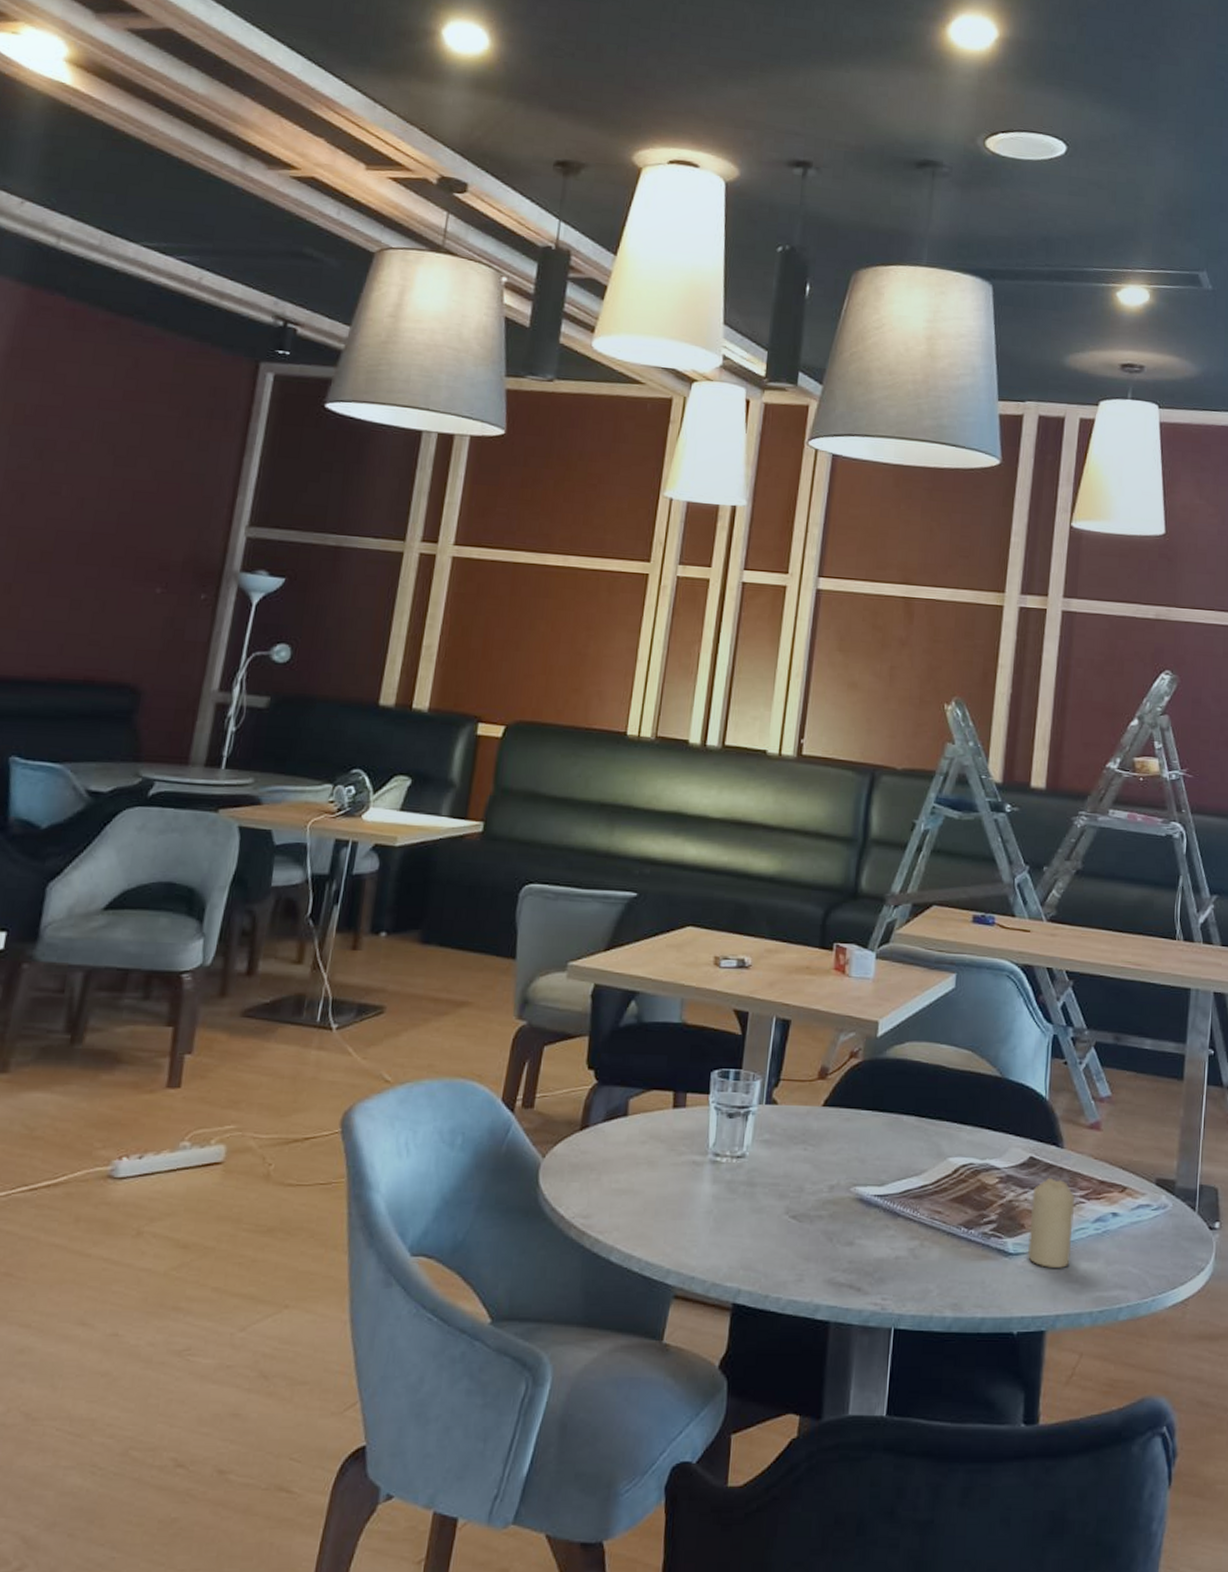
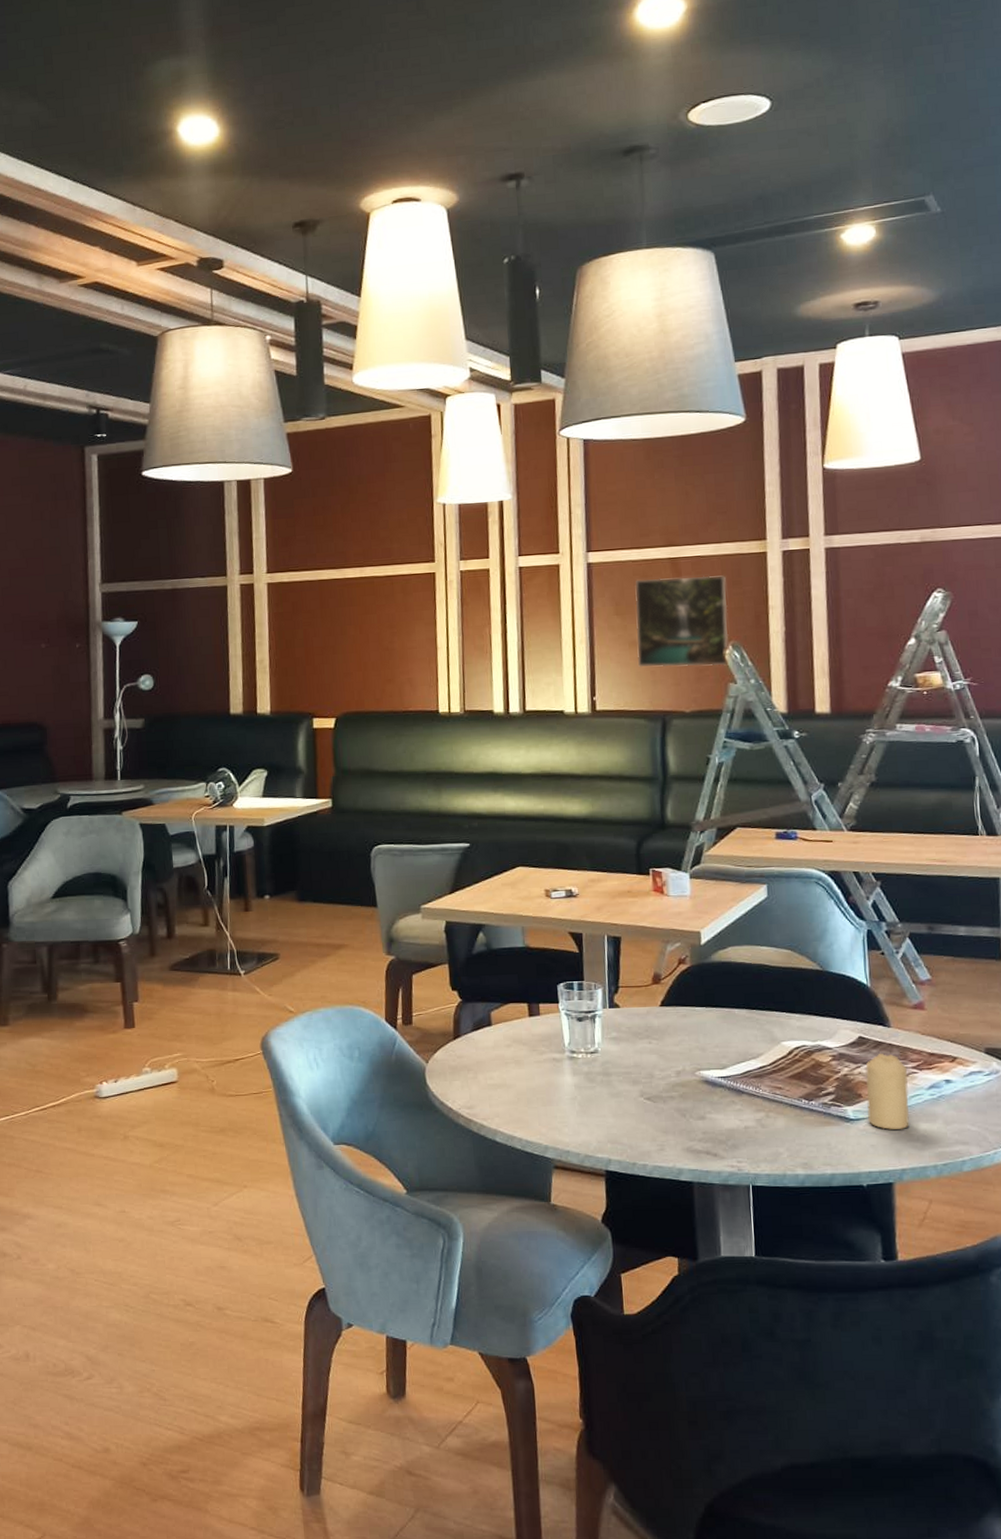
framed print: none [854,616,958,723] -> present [635,575,729,668]

